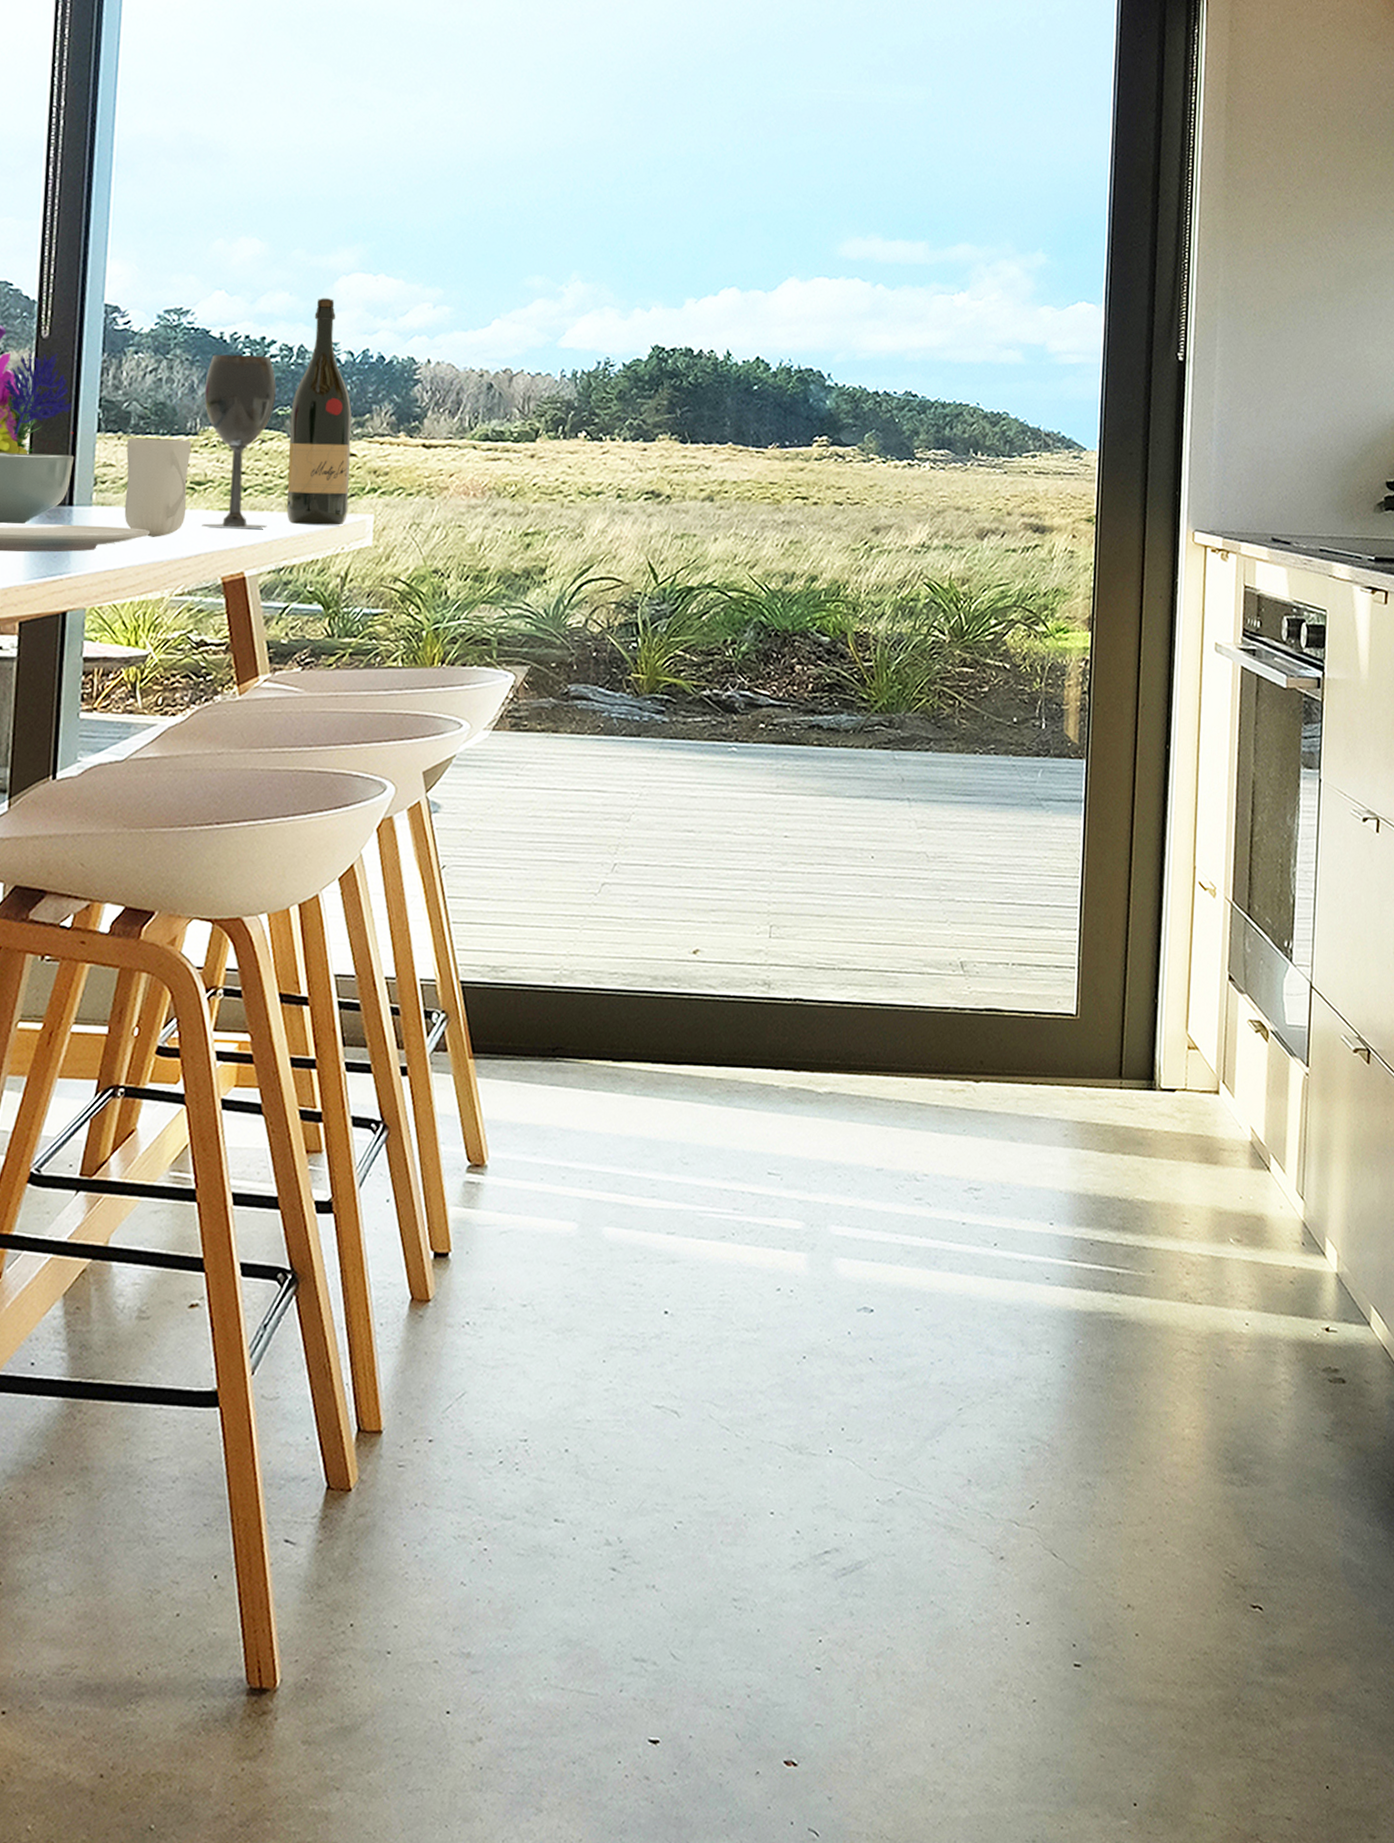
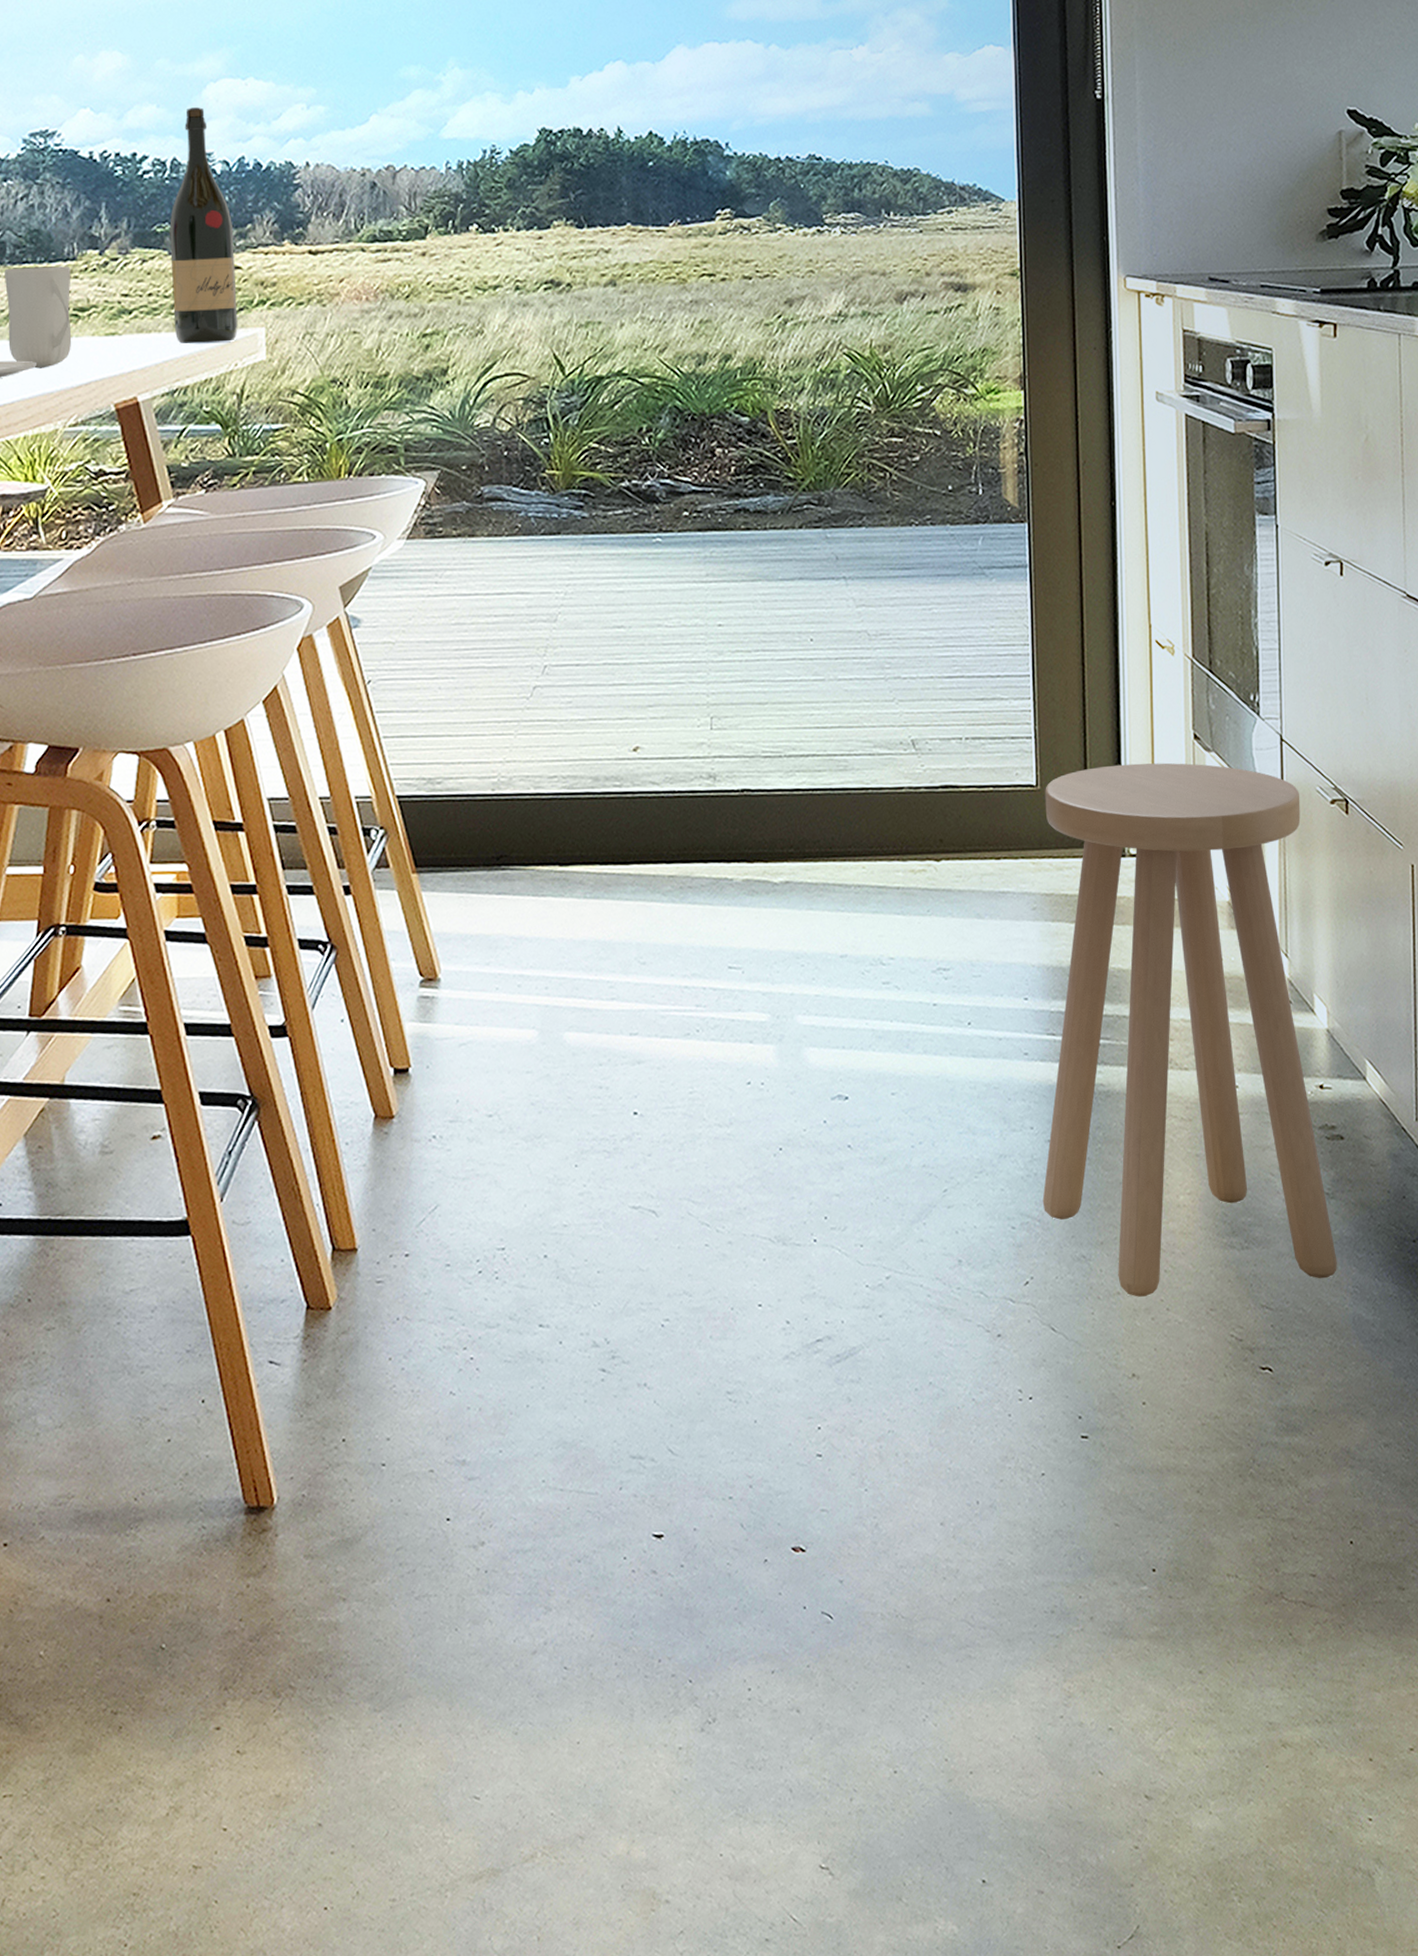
wine glass: present [201,354,276,529] -> none [78,172,156,355]
stool: none [1053,1000,1332,1528] -> present [1042,763,1337,1297]

